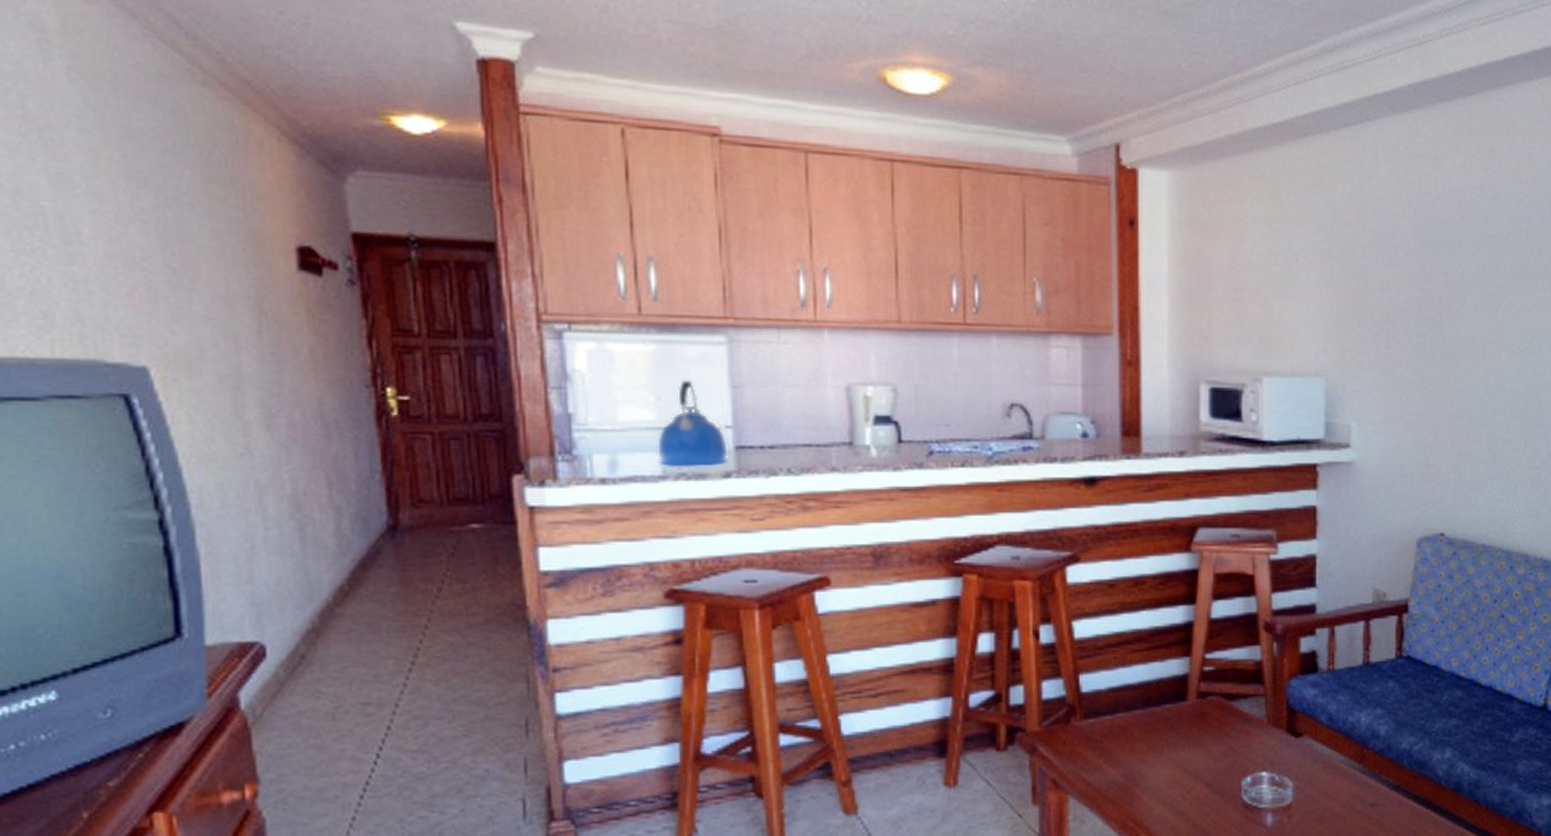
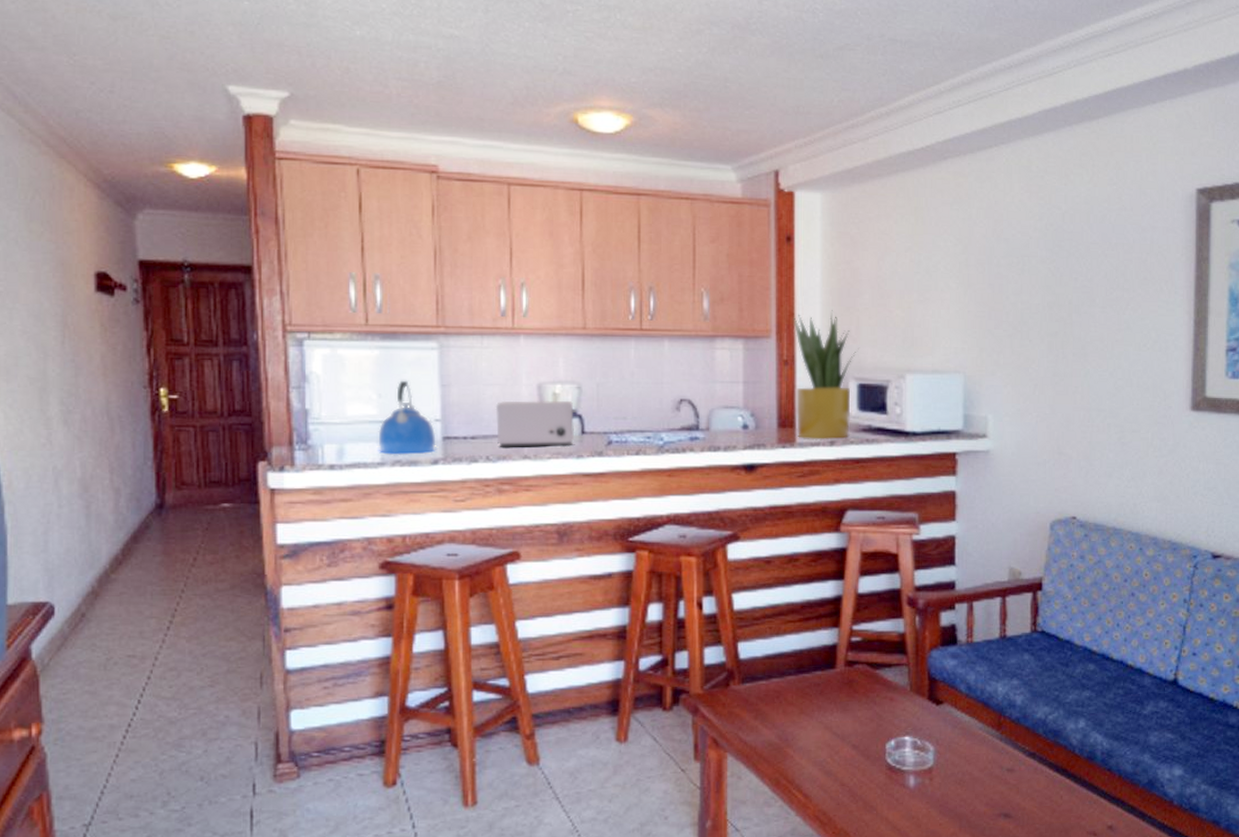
toaster: none [796,404,892,460] -> present [495,400,576,449]
planter: none [1138,304,1212,451] -> present [793,310,860,441]

